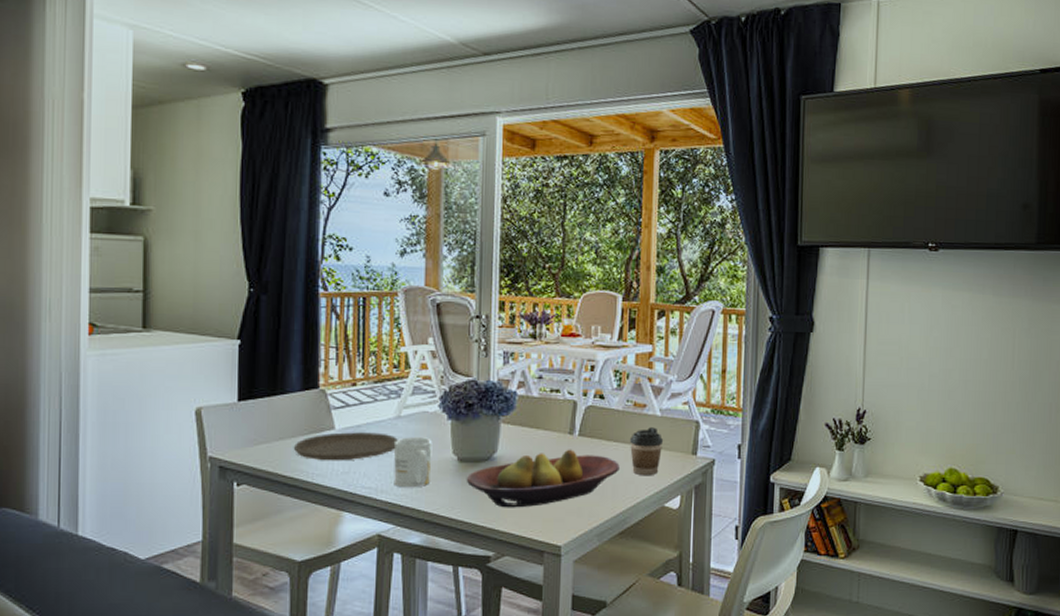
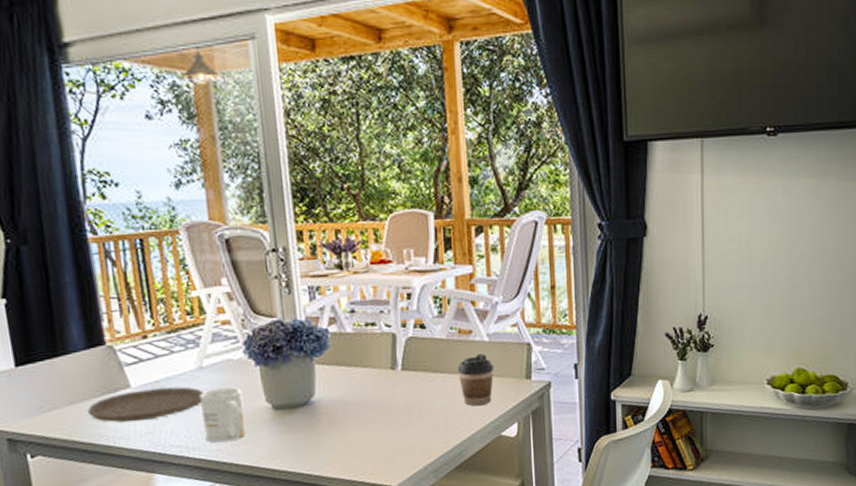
fruit bowl: present [466,449,620,508] -> none [284,385,450,454]

